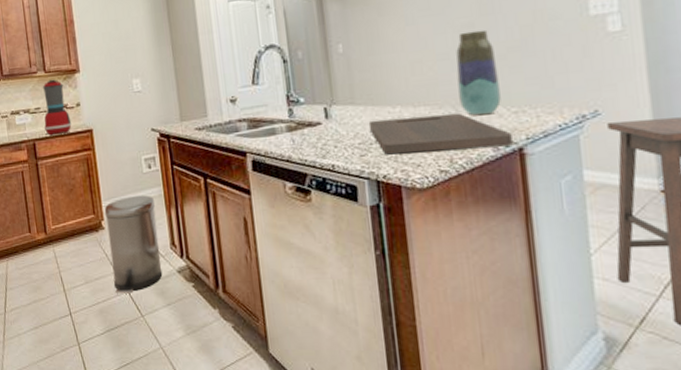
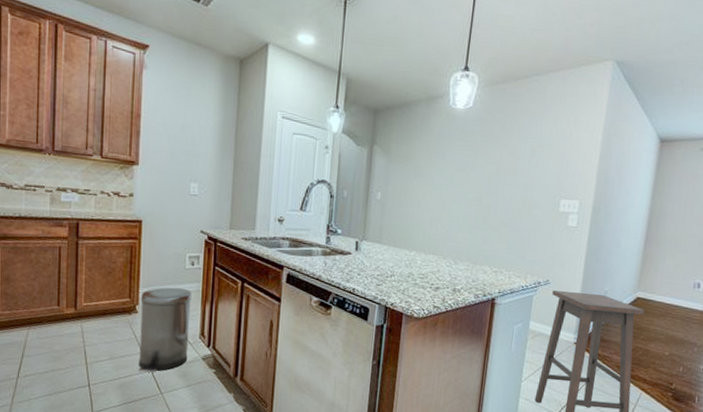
blender: present [42,79,72,136] -> none [92,165,121,220]
cutting board: present [368,113,513,155] -> none [388,258,490,296]
vase: present [456,29,501,116] -> none [458,204,492,270]

